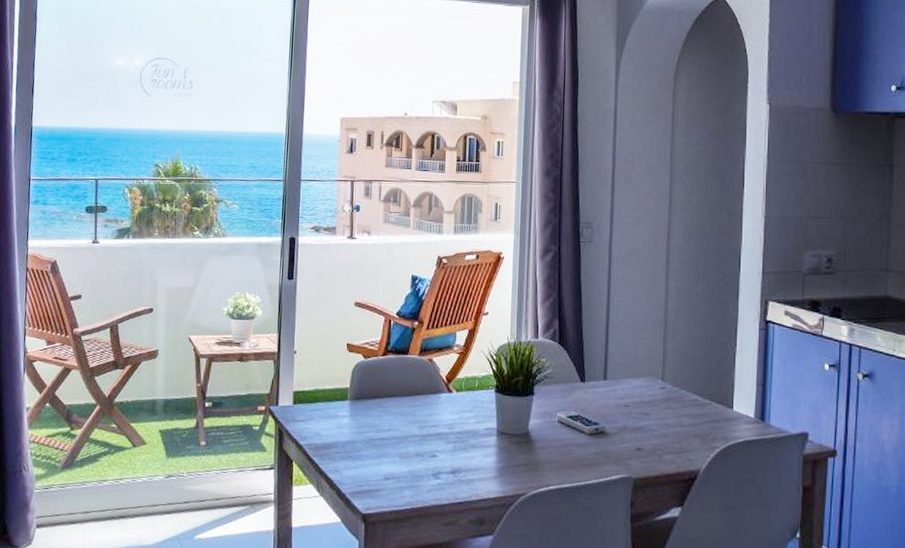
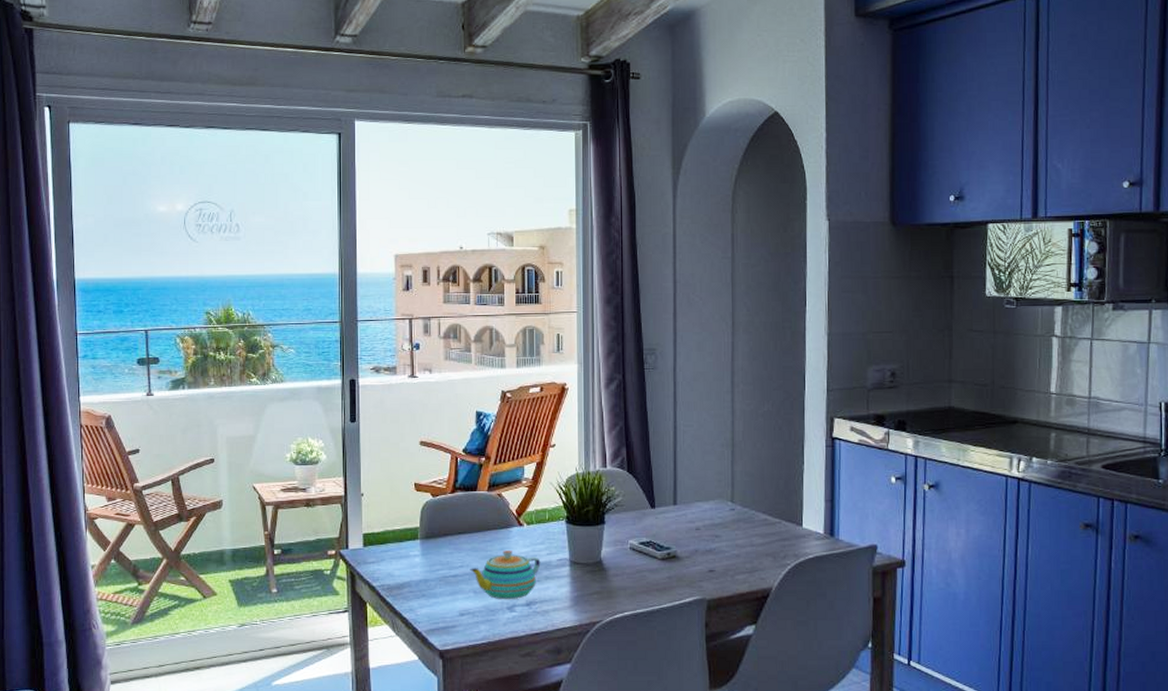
teapot: none [397,416,468,467] -> present [470,551,541,600]

